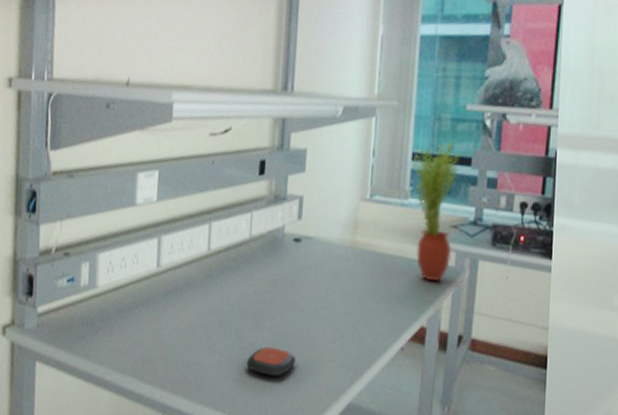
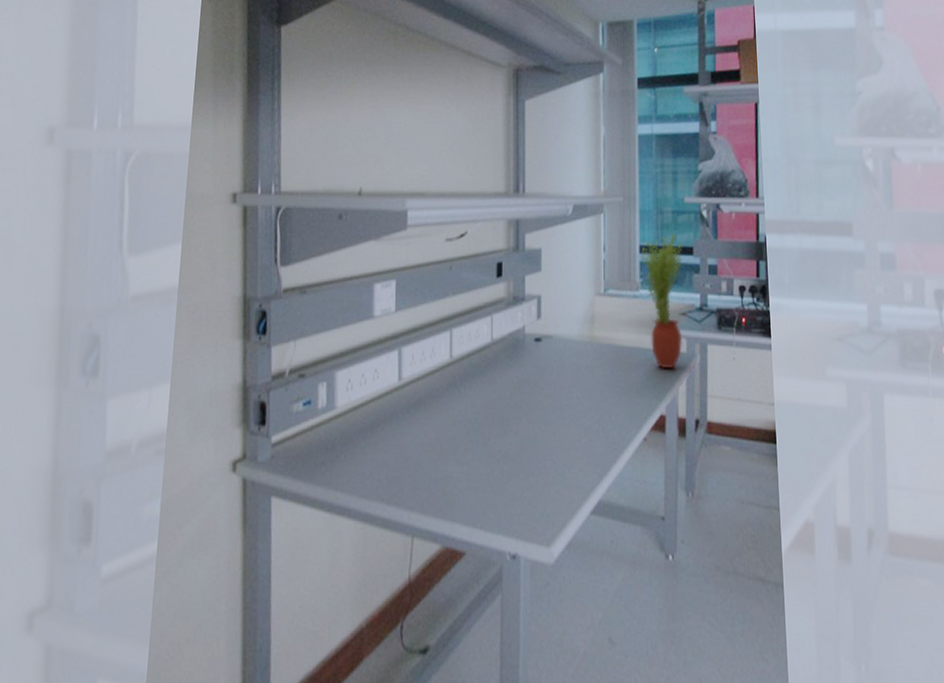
remote control: present [246,347,296,377] -> none [495,453,545,482]

